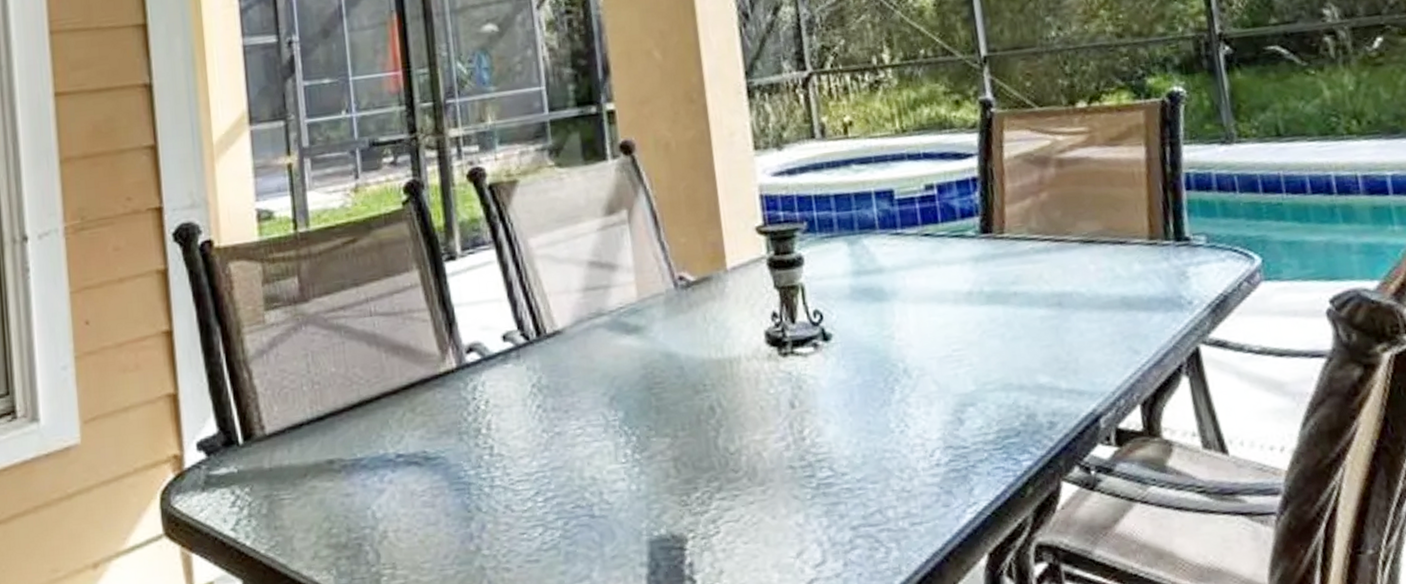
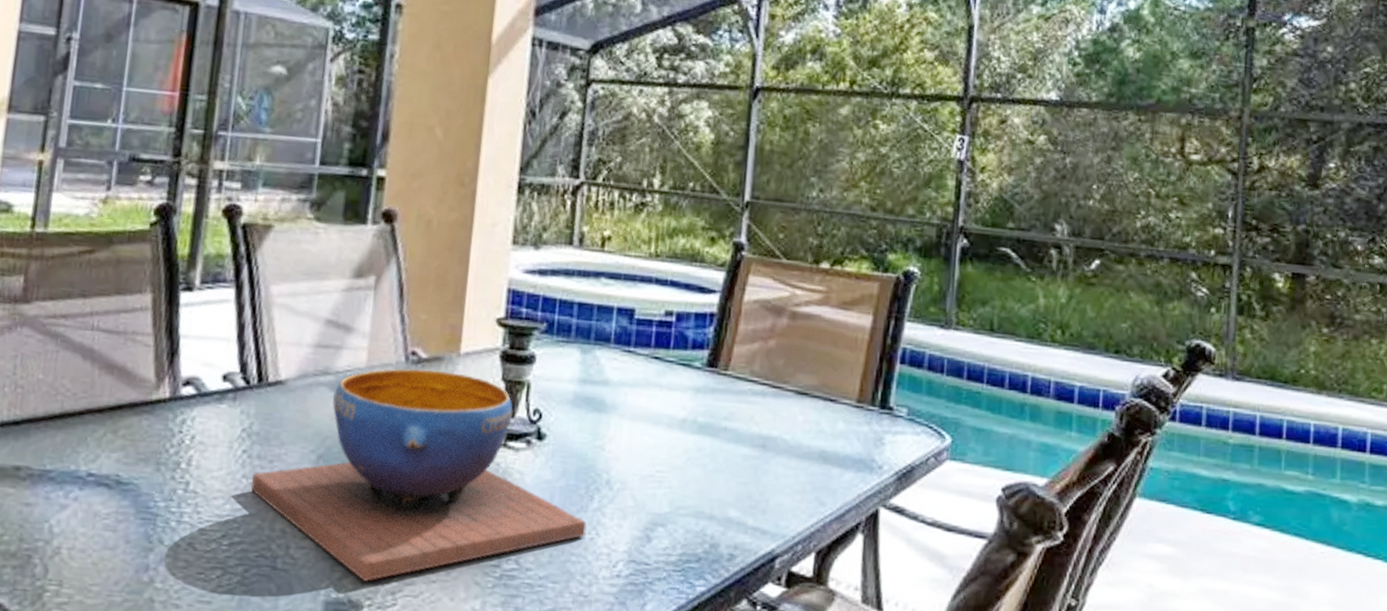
decorative bowl: none [552,288,895,515] -> present [251,369,587,583]

